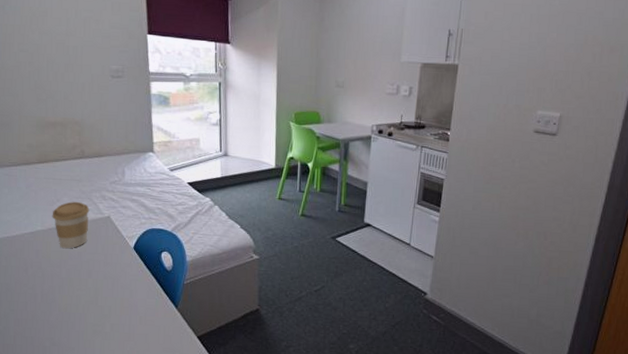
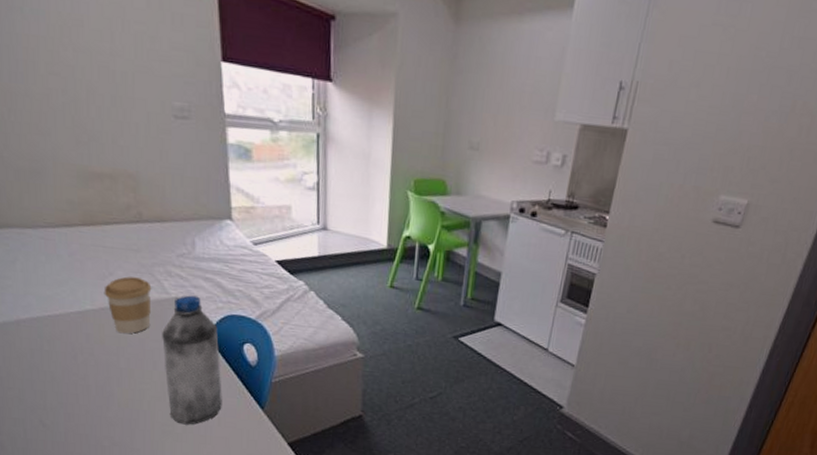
water bottle: none [96,214,144,325] -> present [162,295,222,425]

